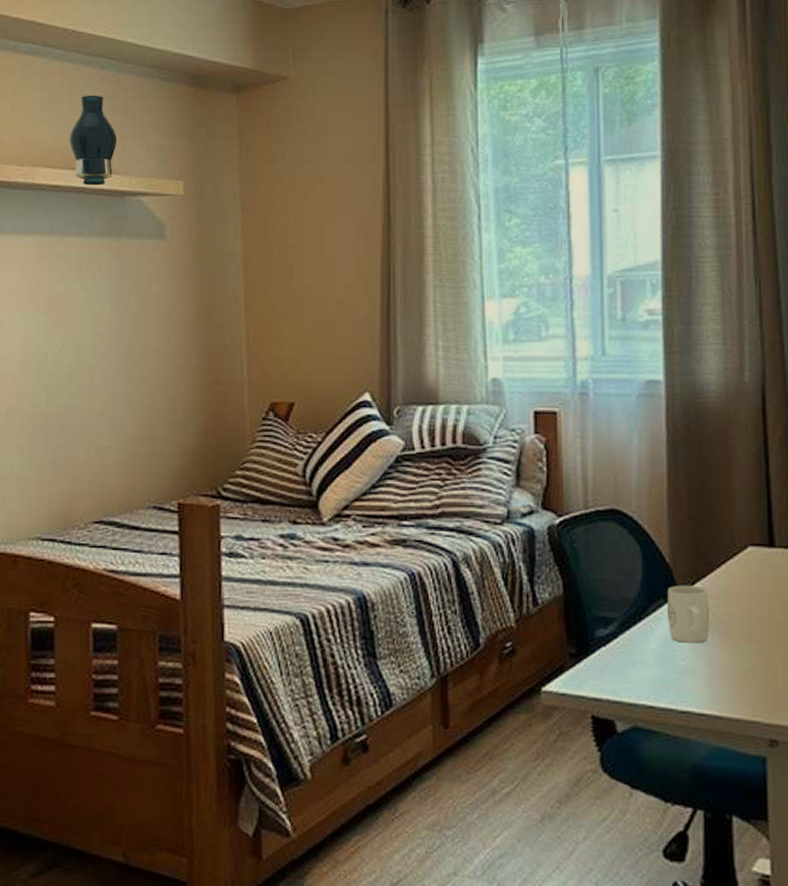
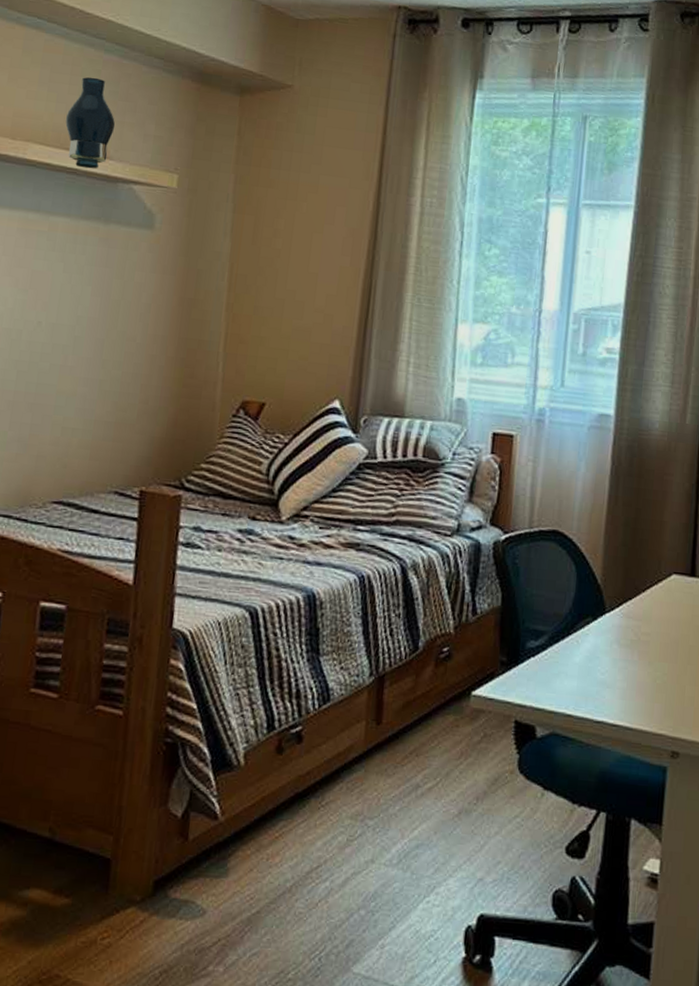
mug: present [667,585,710,643] -> none [593,605,632,660]

